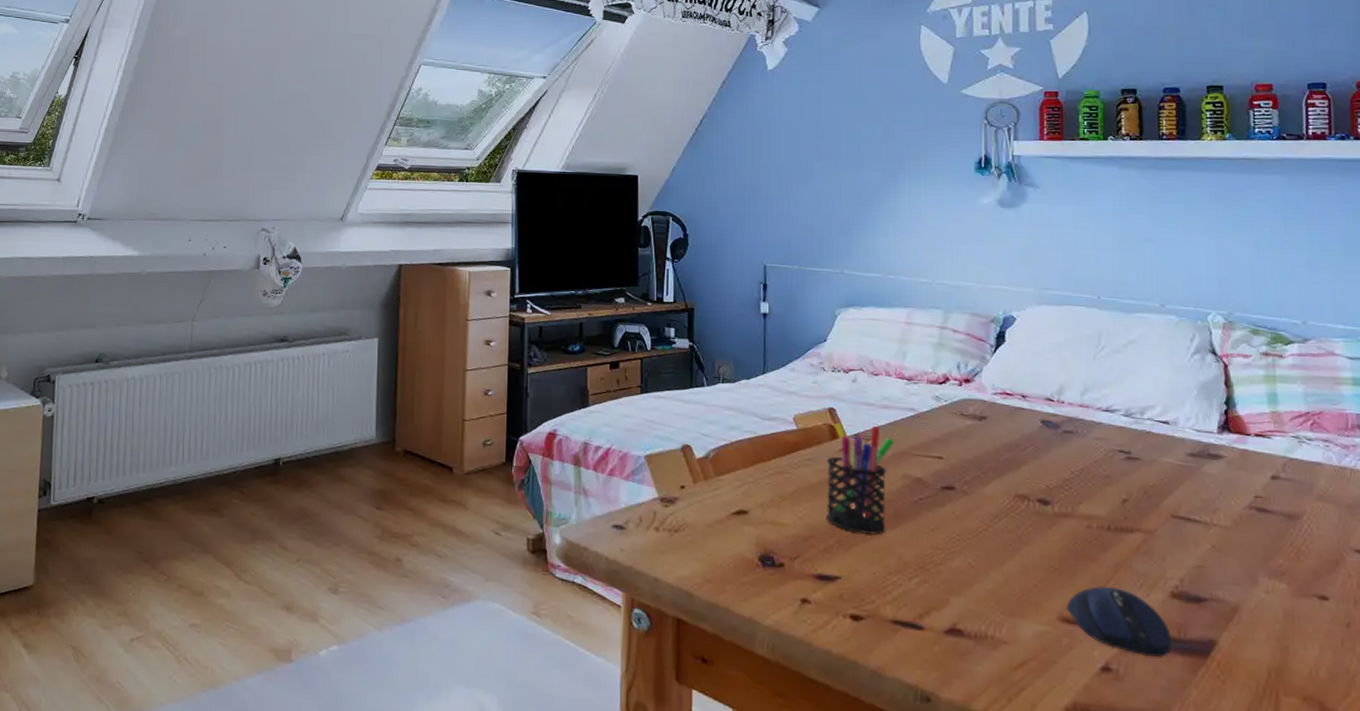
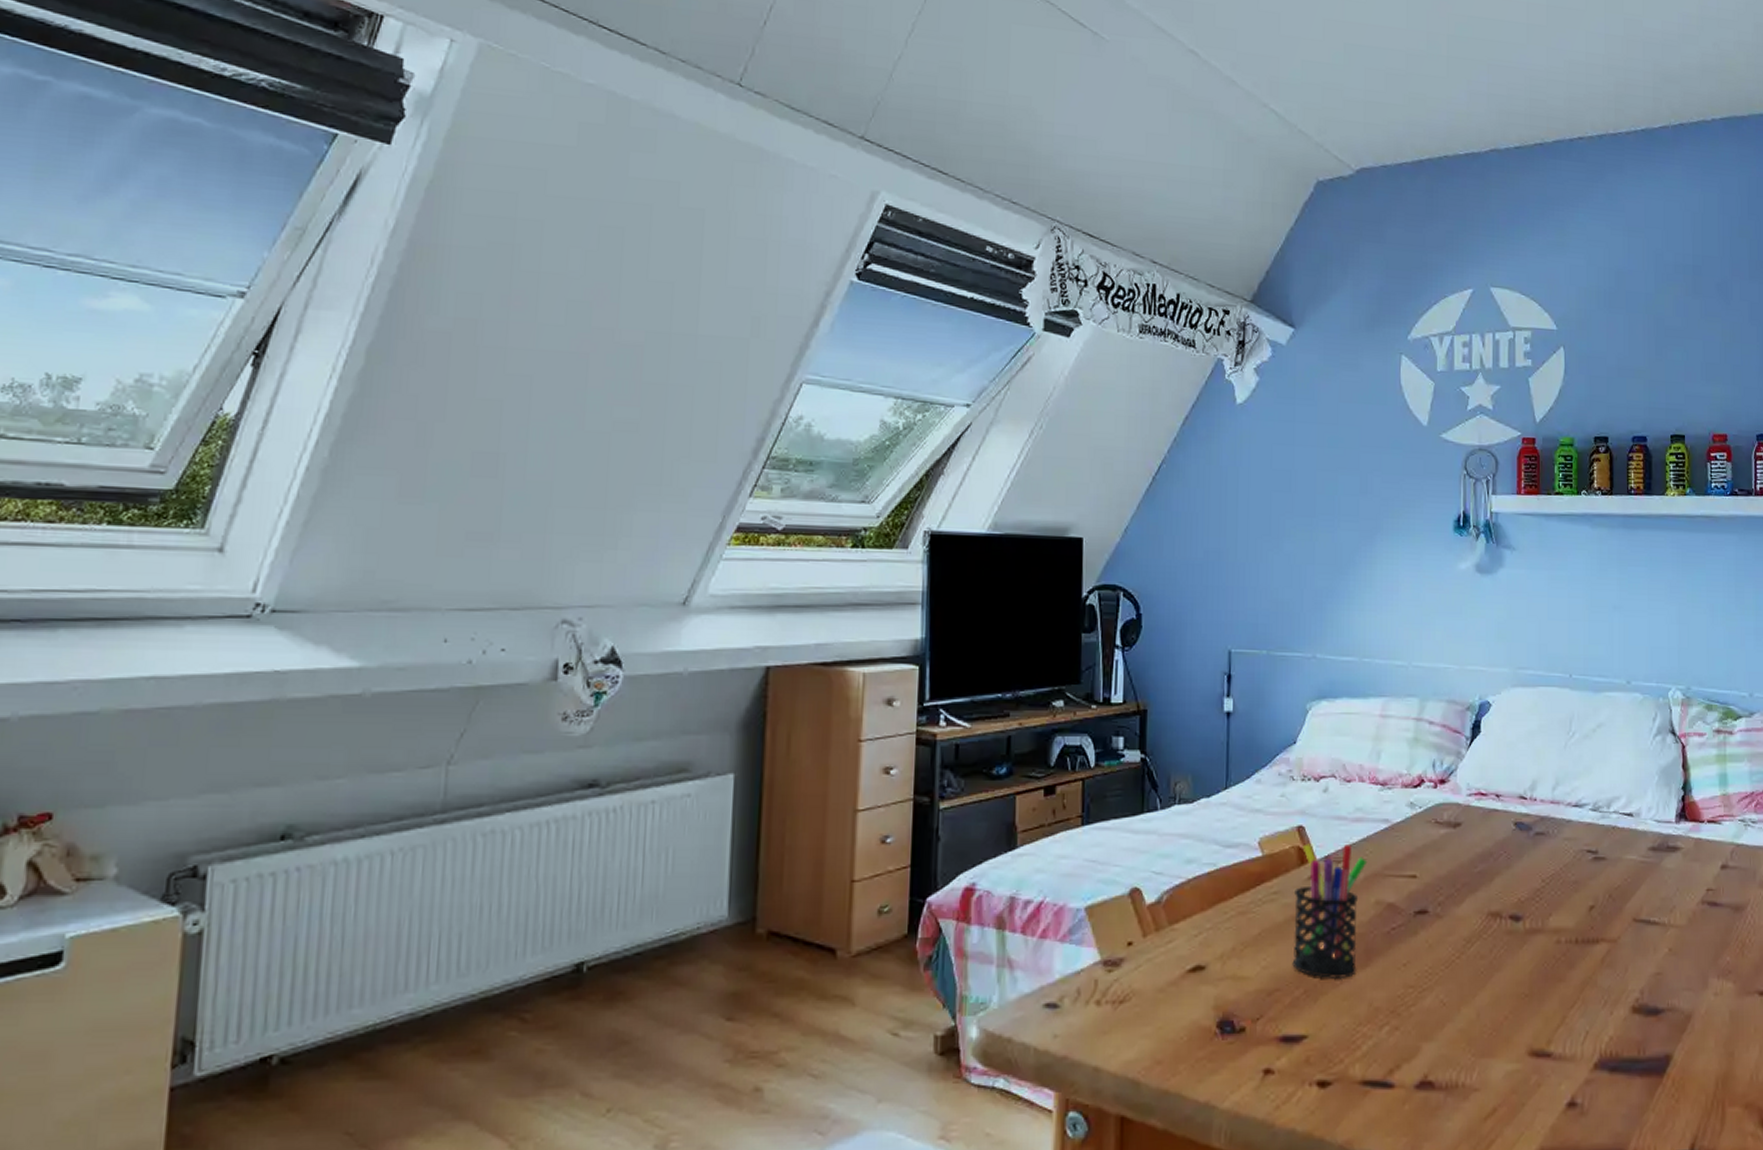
computer mouse: present [1066,586,1172,657] -> none [1535,1009,1633,1083]

